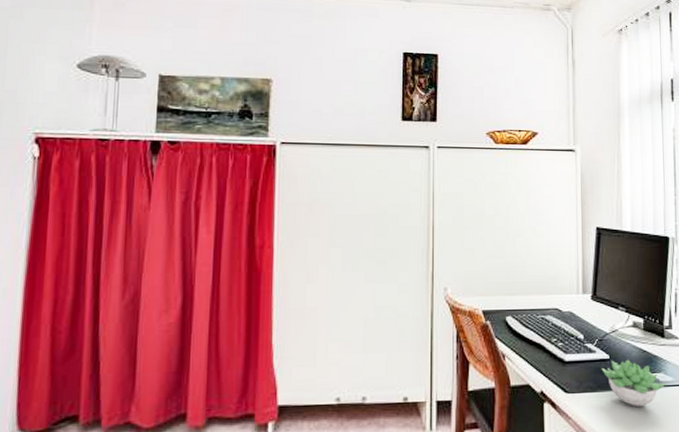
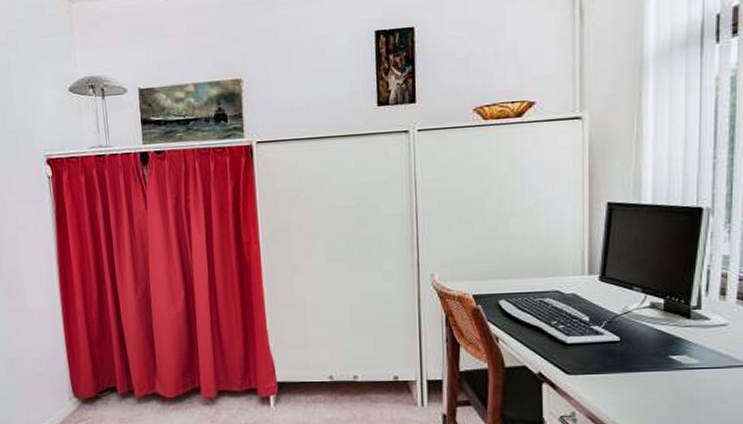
succulent plant: present [601,359,666,406] -> none [609,341,689,388]

